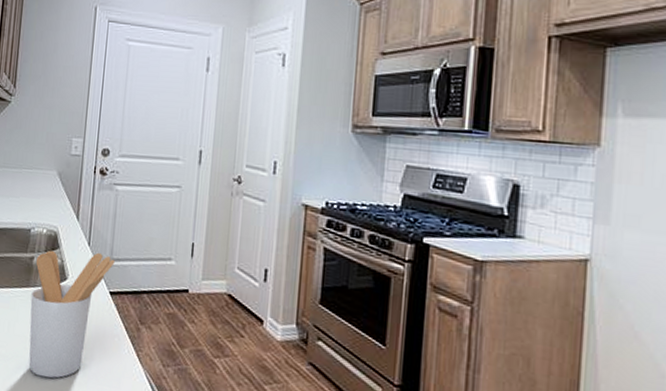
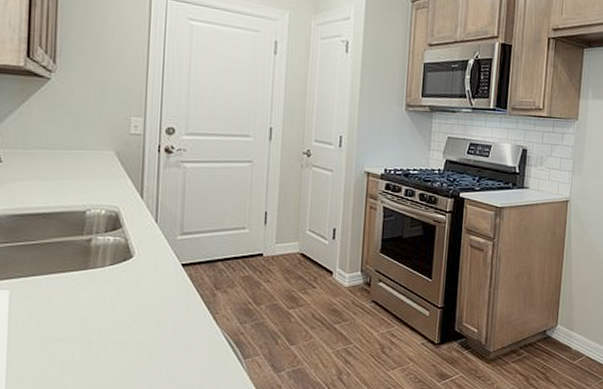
utensil holder: present [28,250,115,379] -> none [90,228,186,354]

